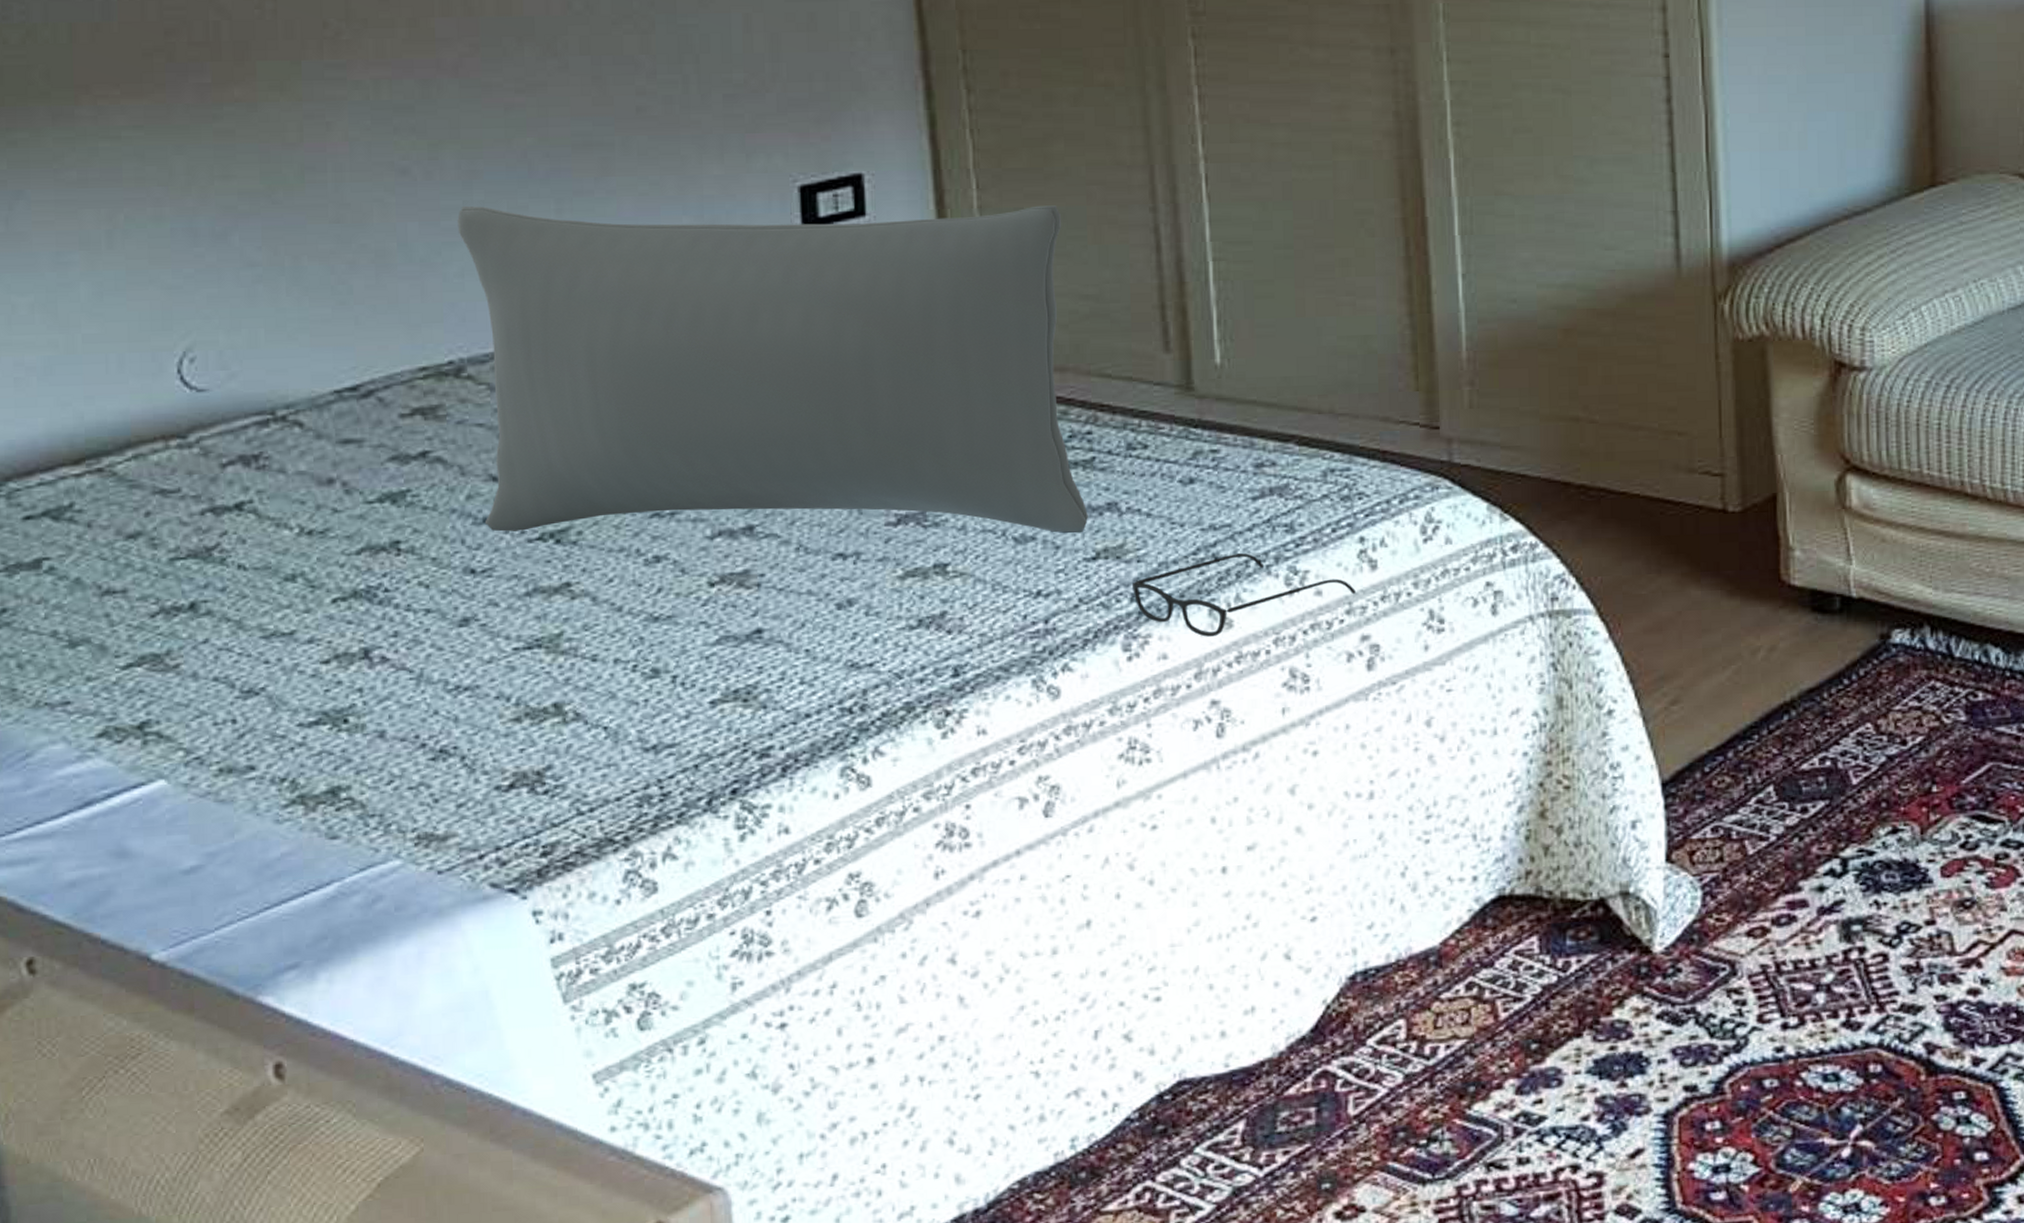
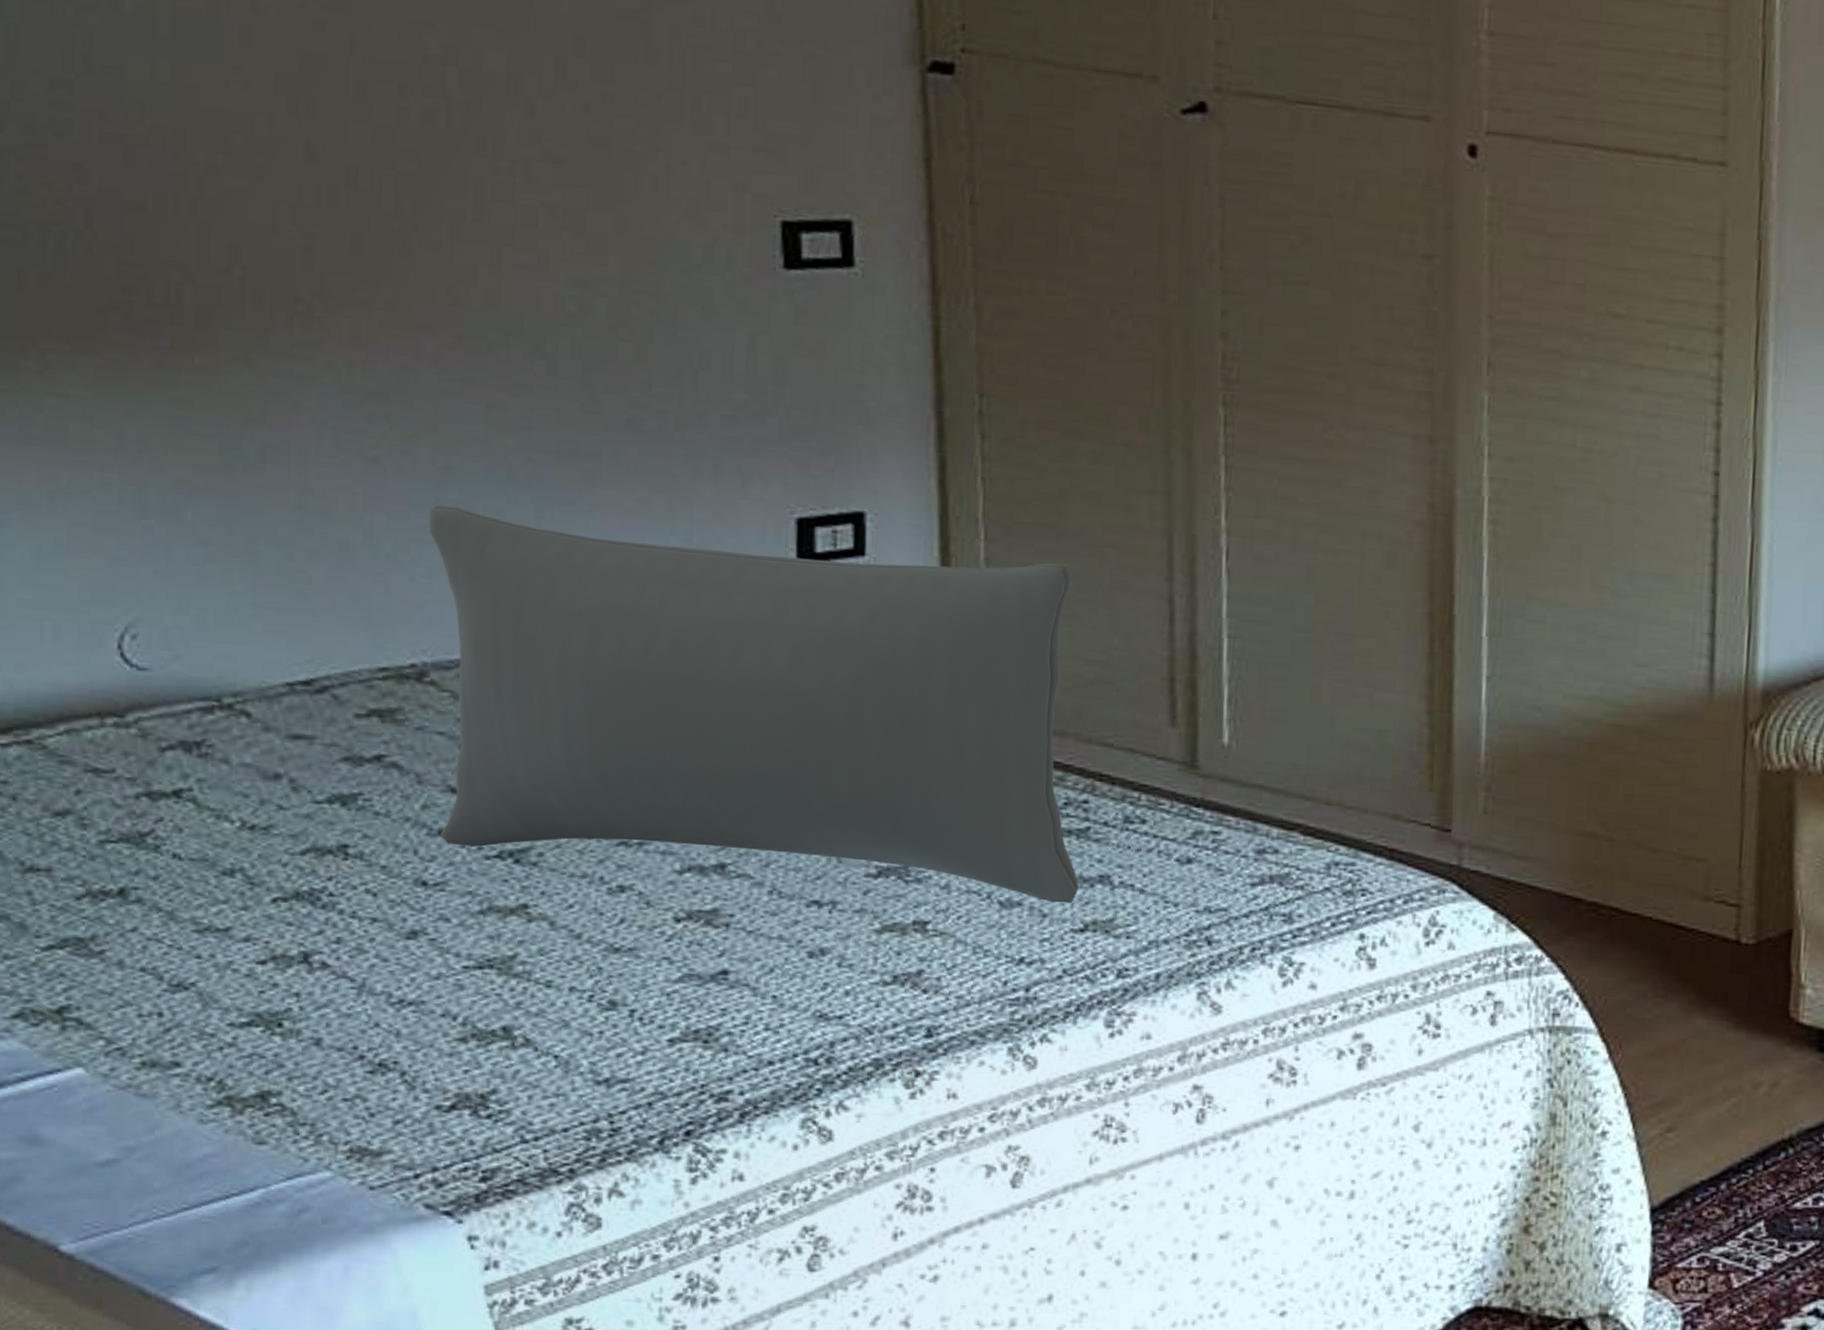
eyeglasses: present [1131,553,1356,637] -> none [1119,939,1351,1021]

